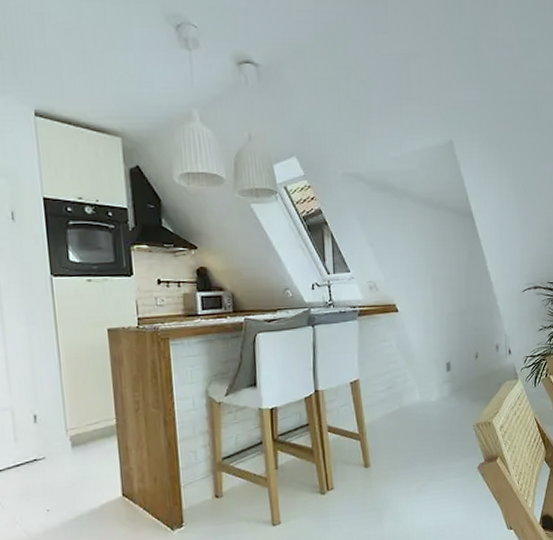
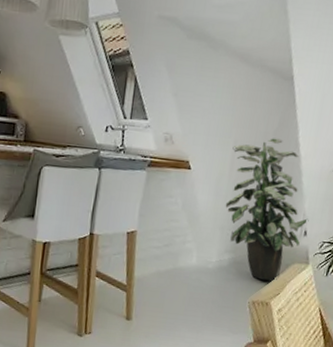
indoor plant: none [432,270,511,402] -> present [225,138,309,281]

